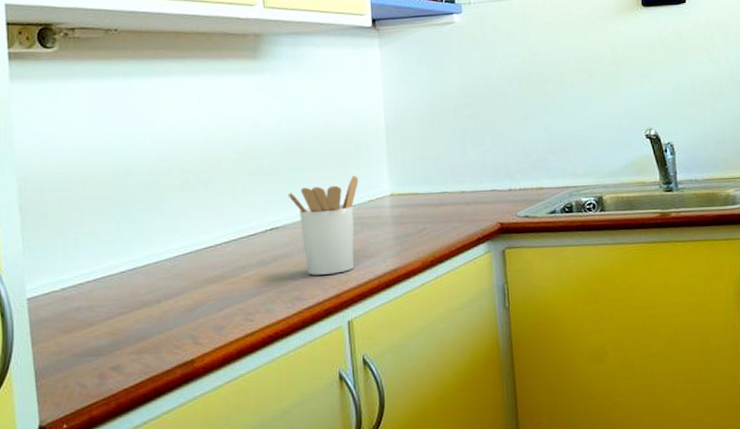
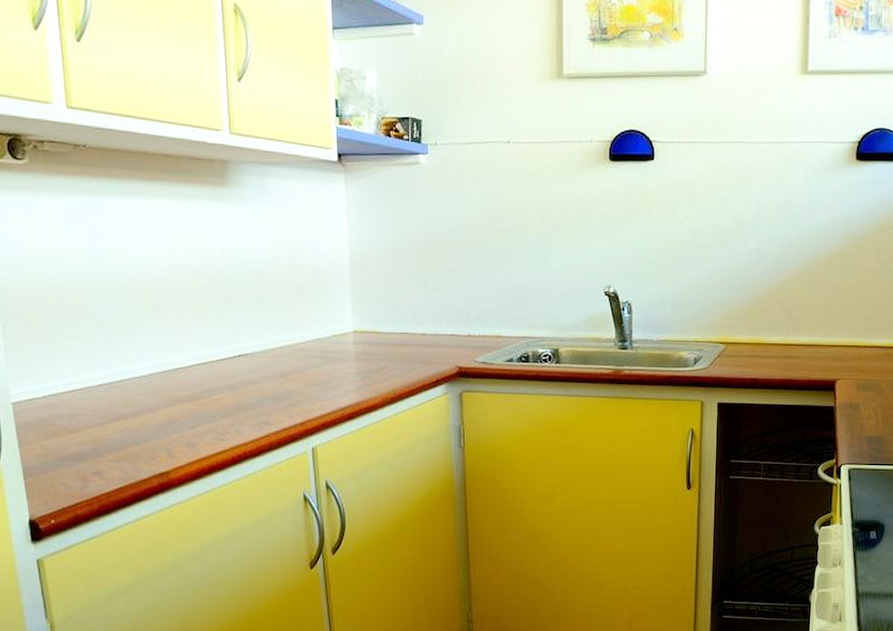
utensil holder: present [287,175,359,276] -> none [255,310,324,403]

